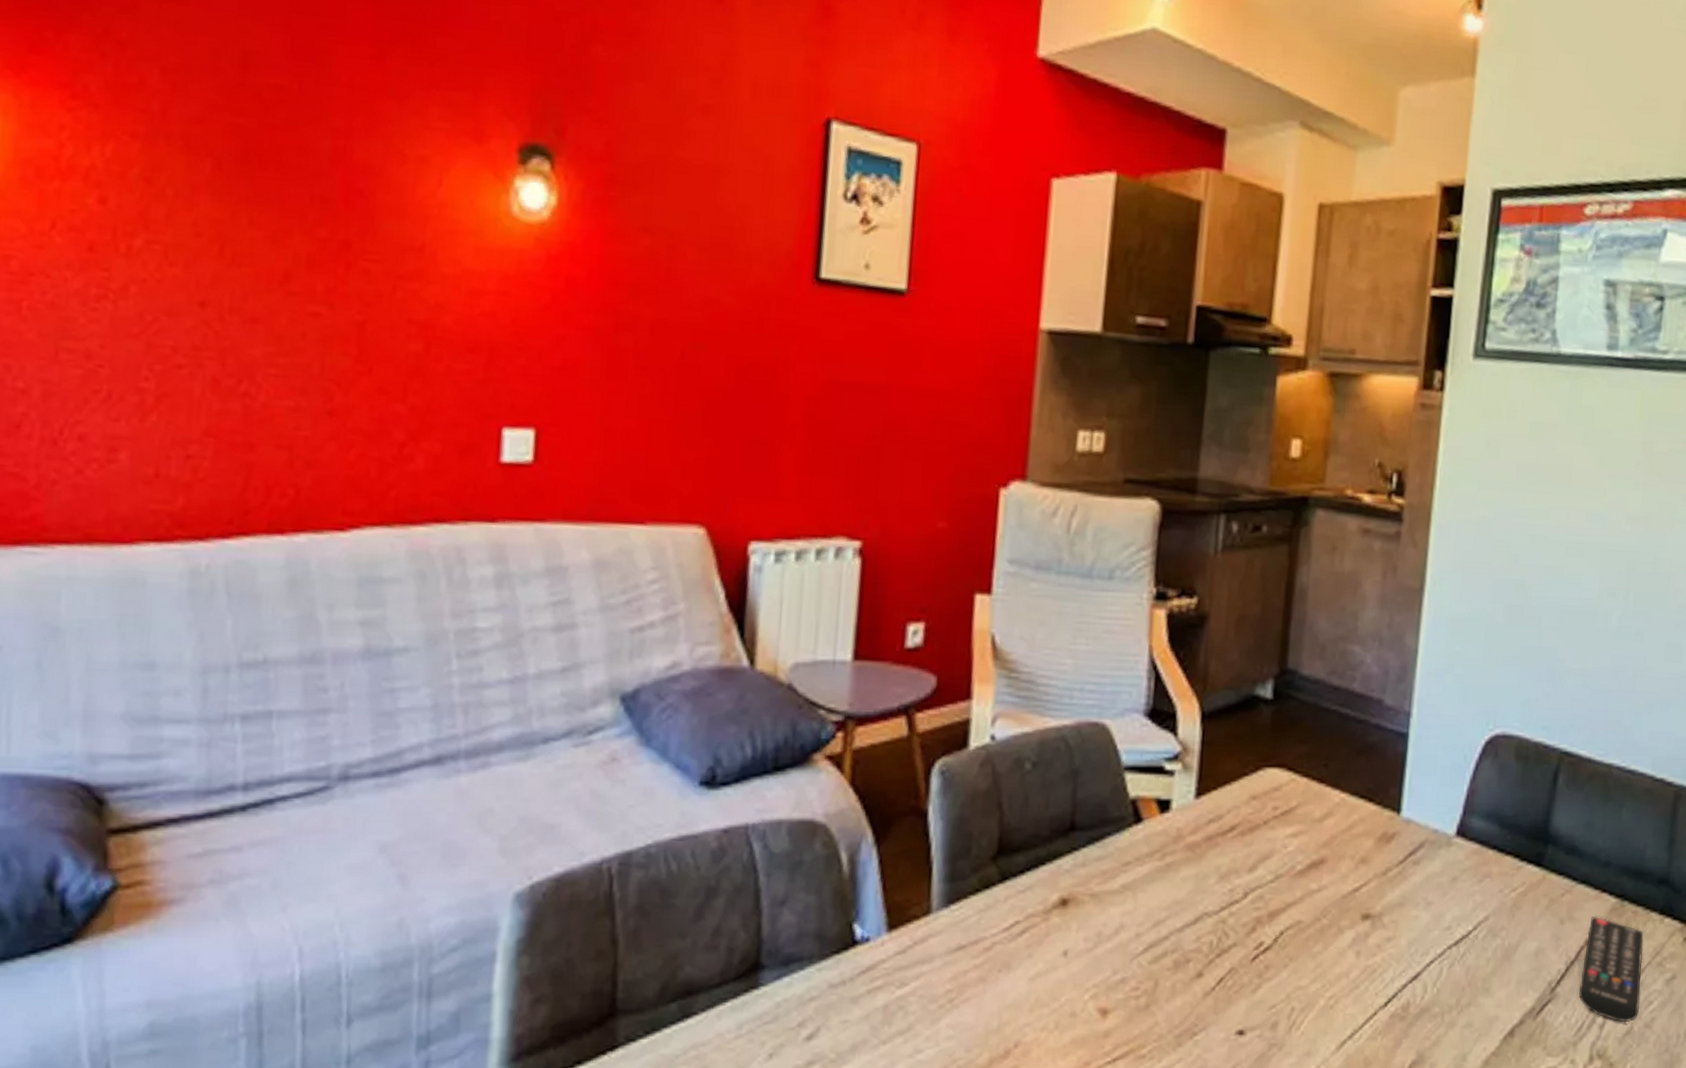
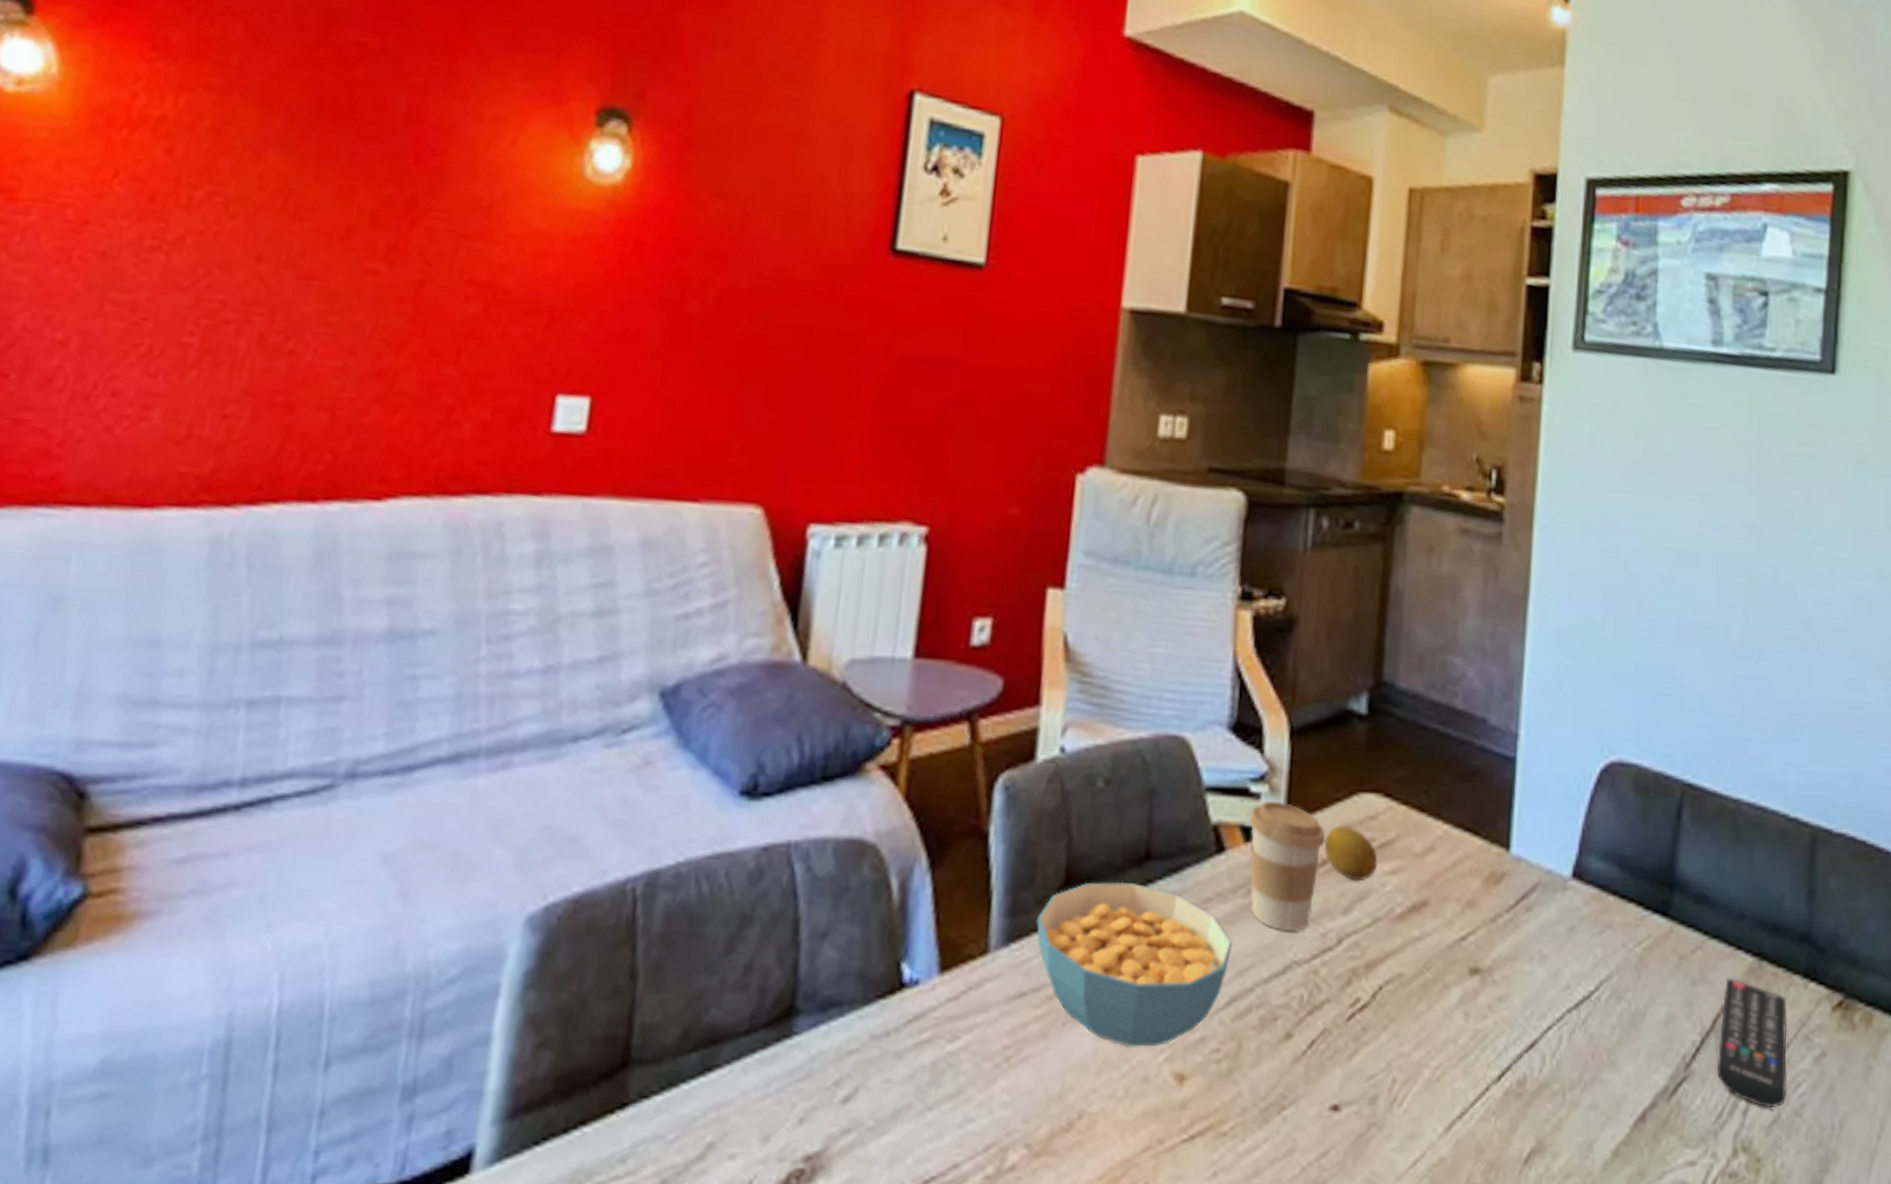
cereal bowl: none [973,850,1150,988] -> present [1037,881,1233,1047]
coffee cup: none [1164,776,1234,888] -> present [1249,800,1326,932]
fruit: none [1231,796,1281,844] -> present [1323,825,1378,882]

